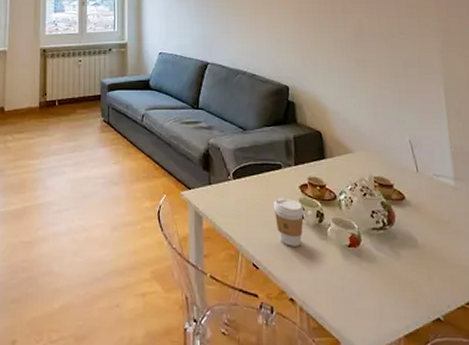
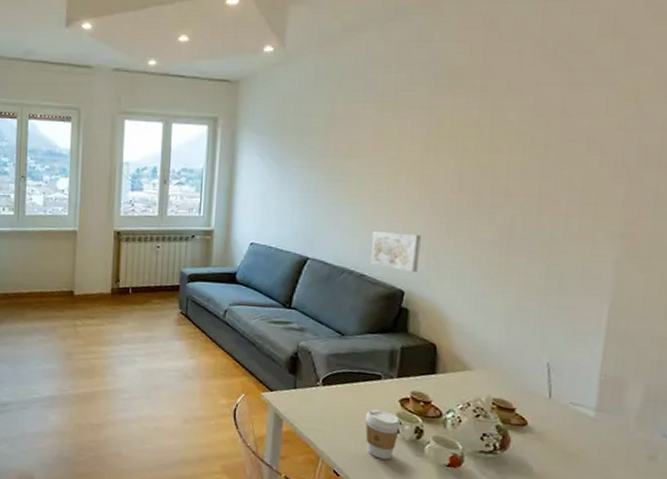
wall art: none [257,36,297,69] -> present [370,230,421,272]

